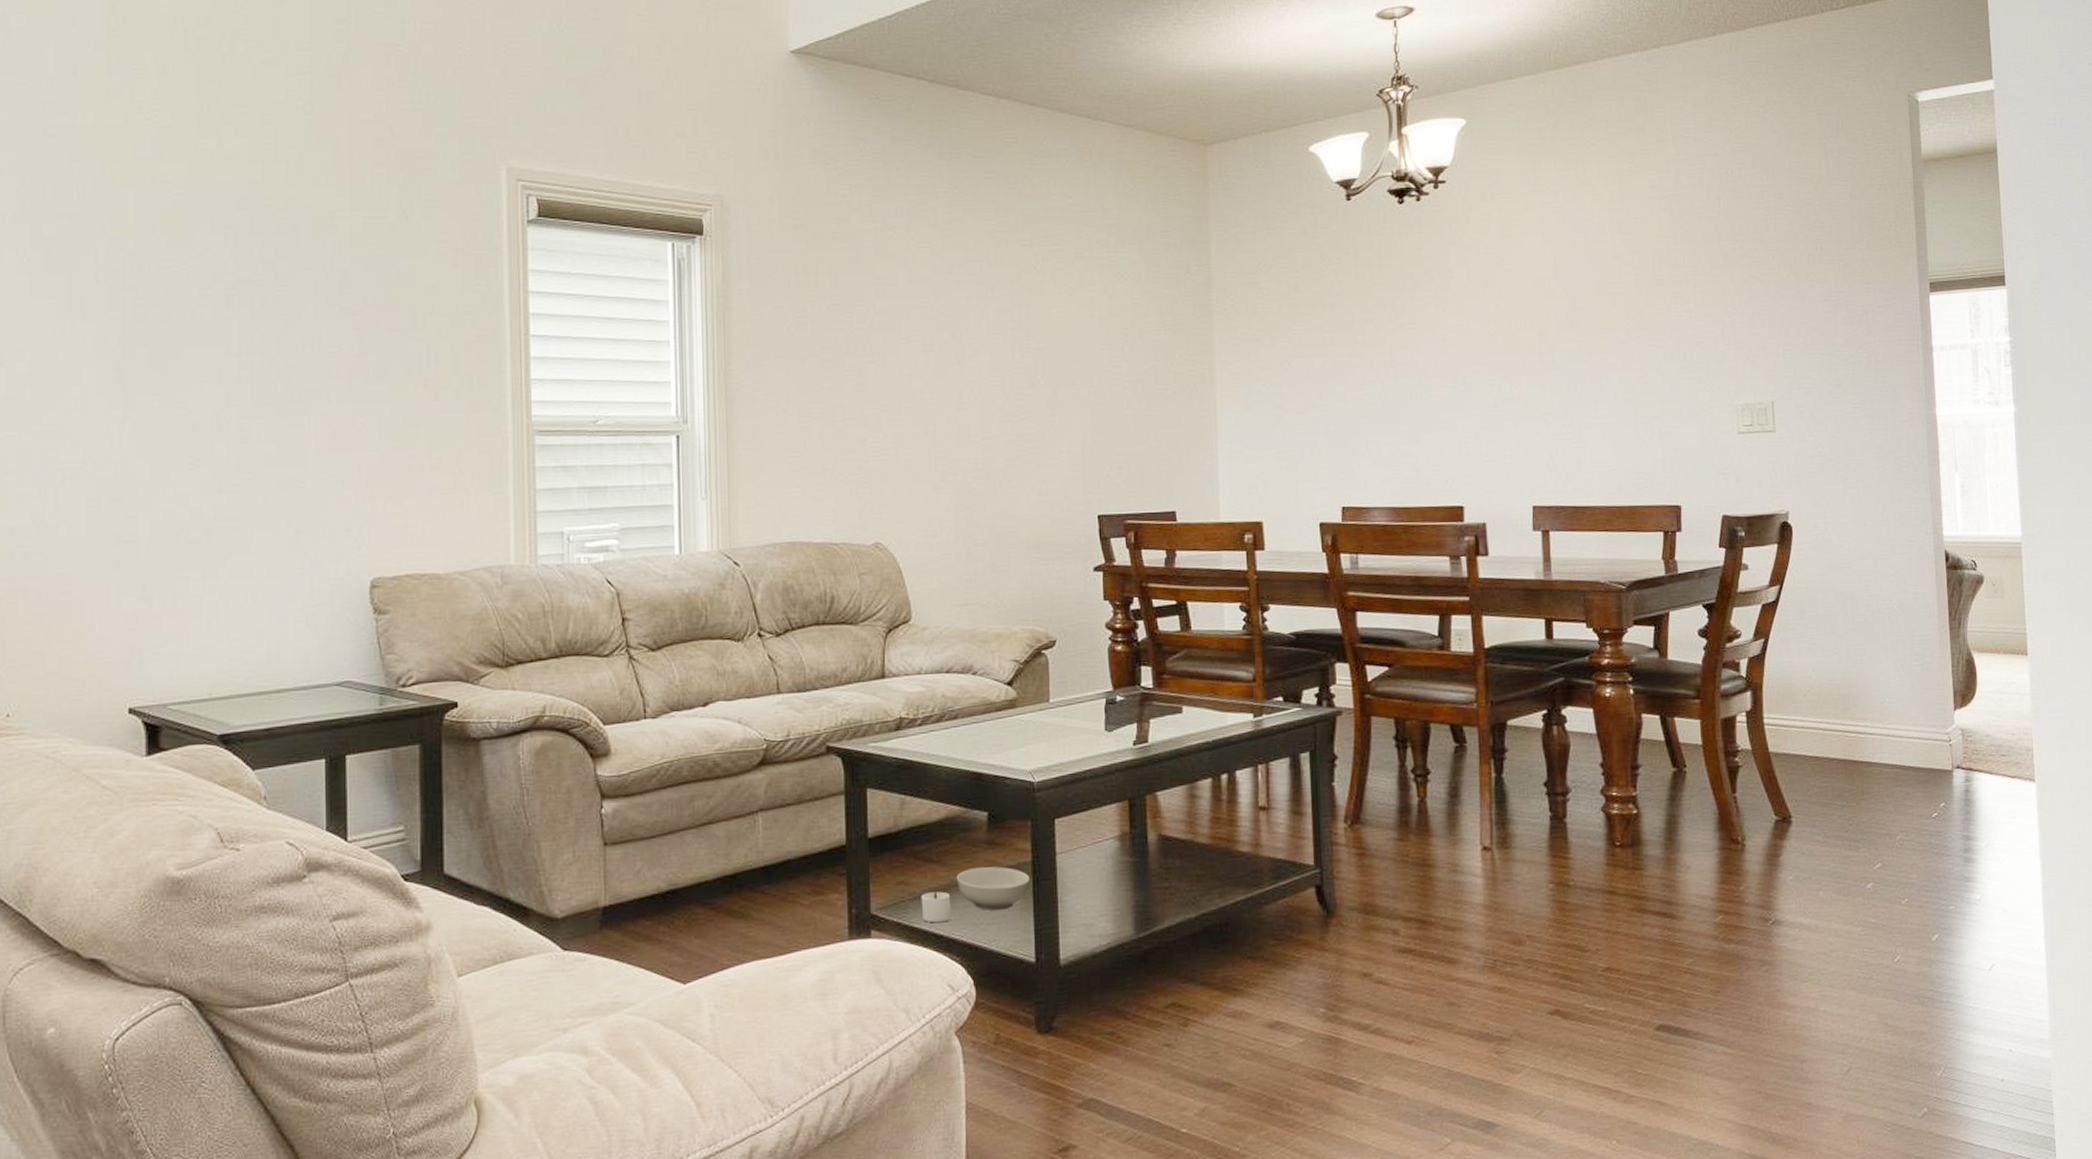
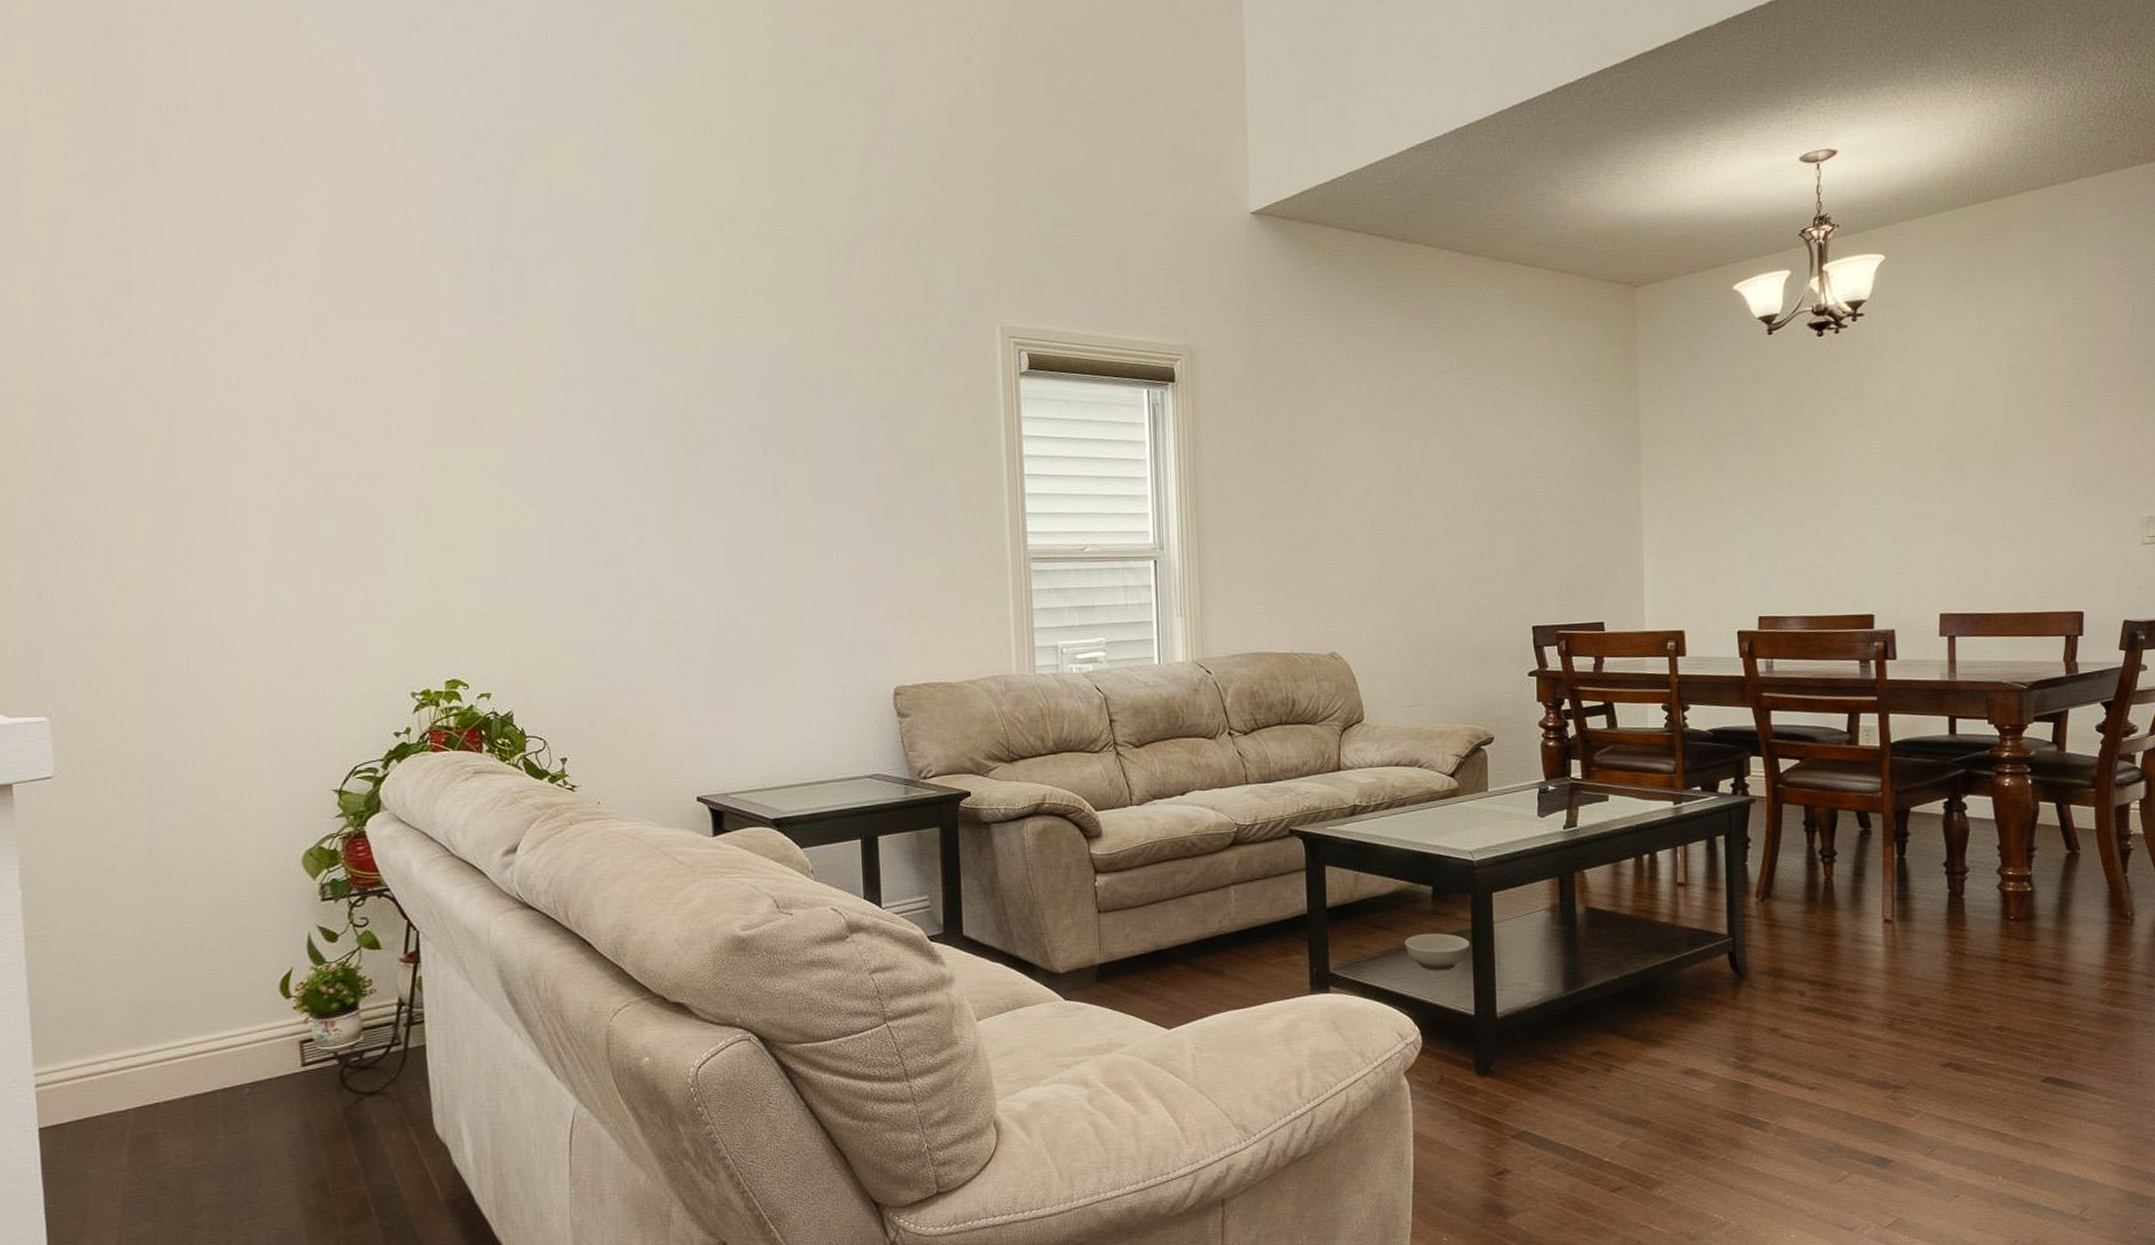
candle: present [921,891,952,923] -> none [1373,954,1400,981]

